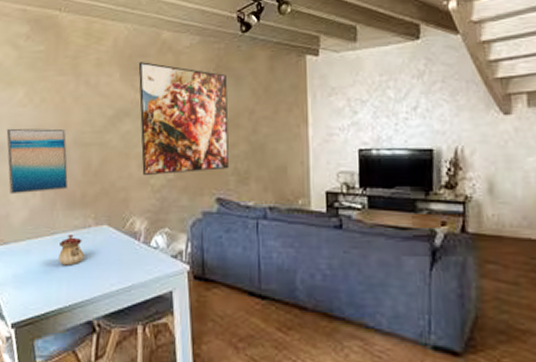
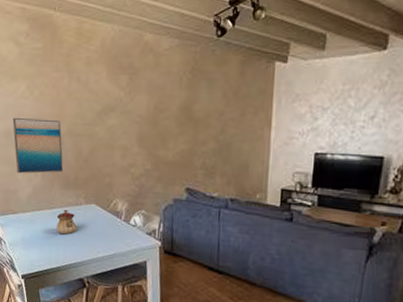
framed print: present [138,62,230,176] -> none [123,62,201,165]

